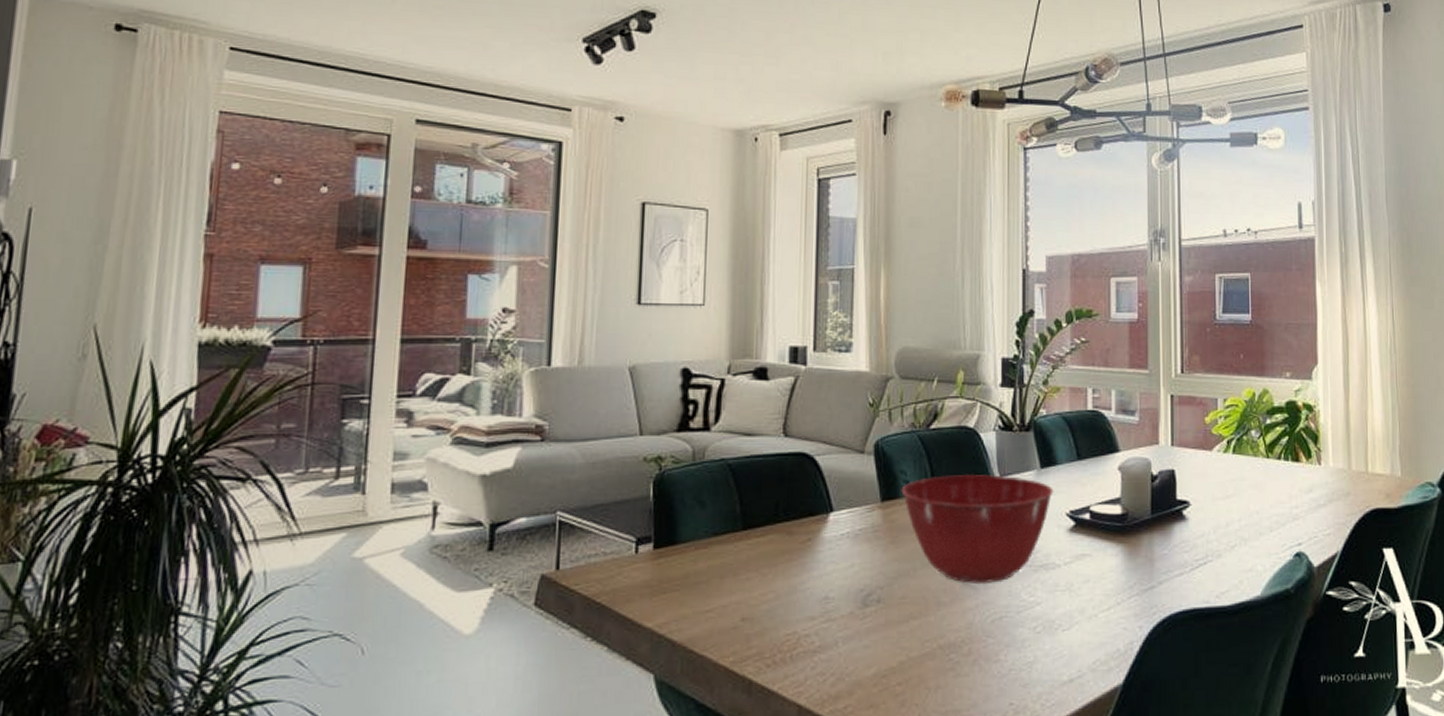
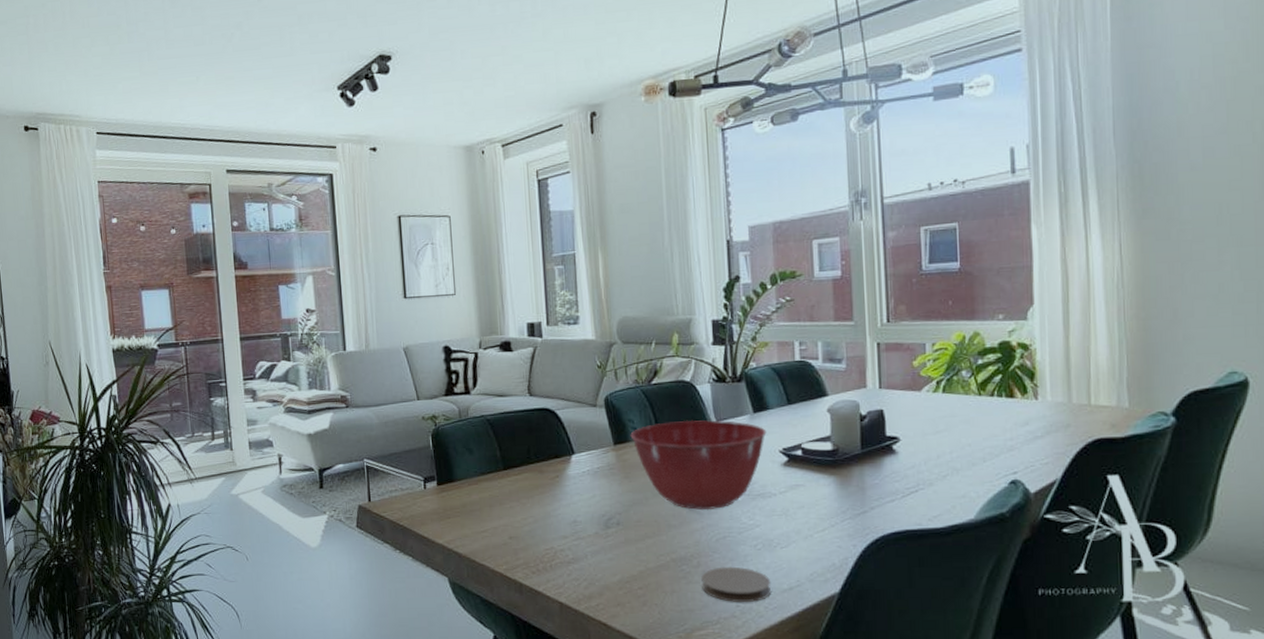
coaster: none [972,654,1050,699] -> present [701,566,772,602]

